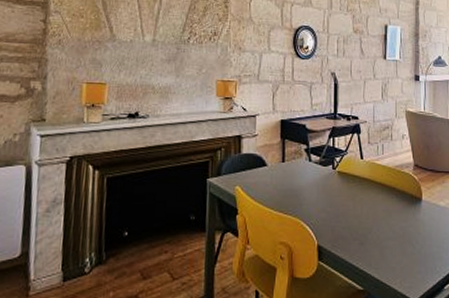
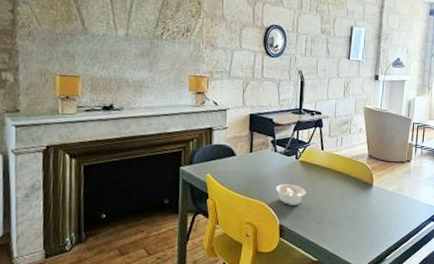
legume: none [311,193,346,223] -> present [275,180,306,205]

